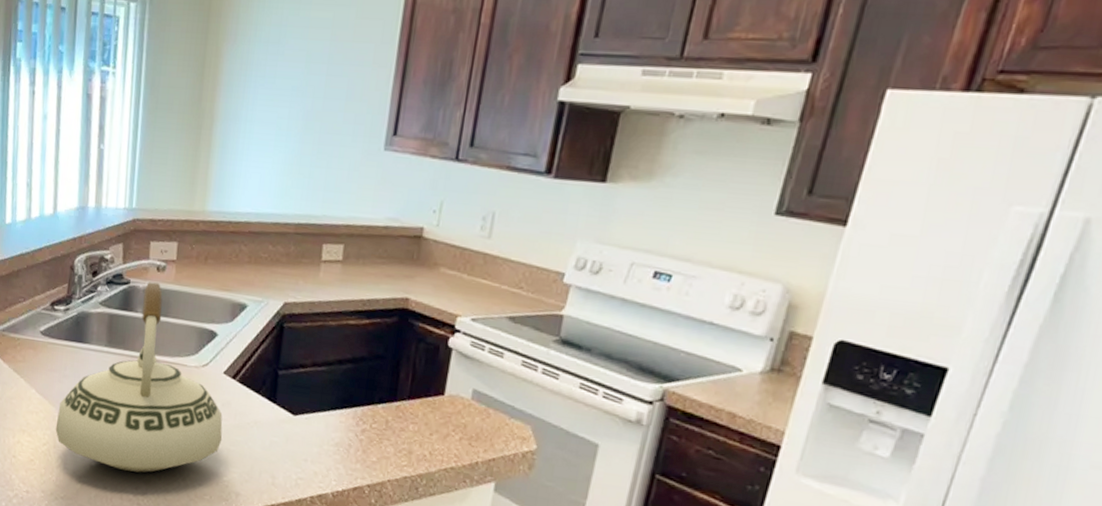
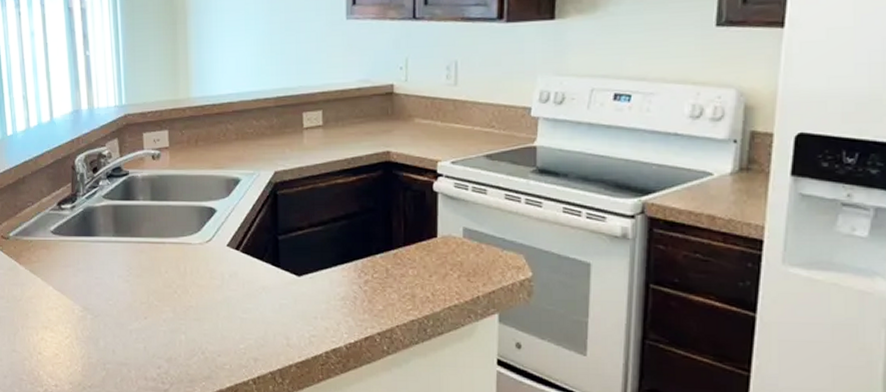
teakettle: present [55,282,223,473] -> none [75,170,234,353]

